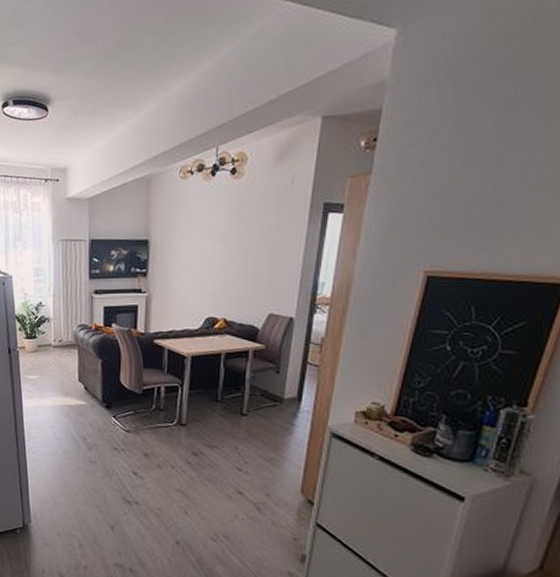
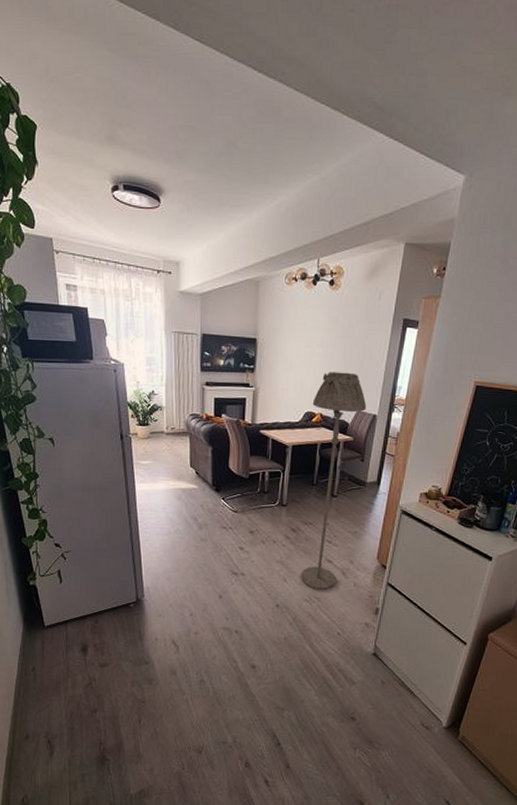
floor lamp: none [205,270,281,527] -> present [301,372,367,590]

